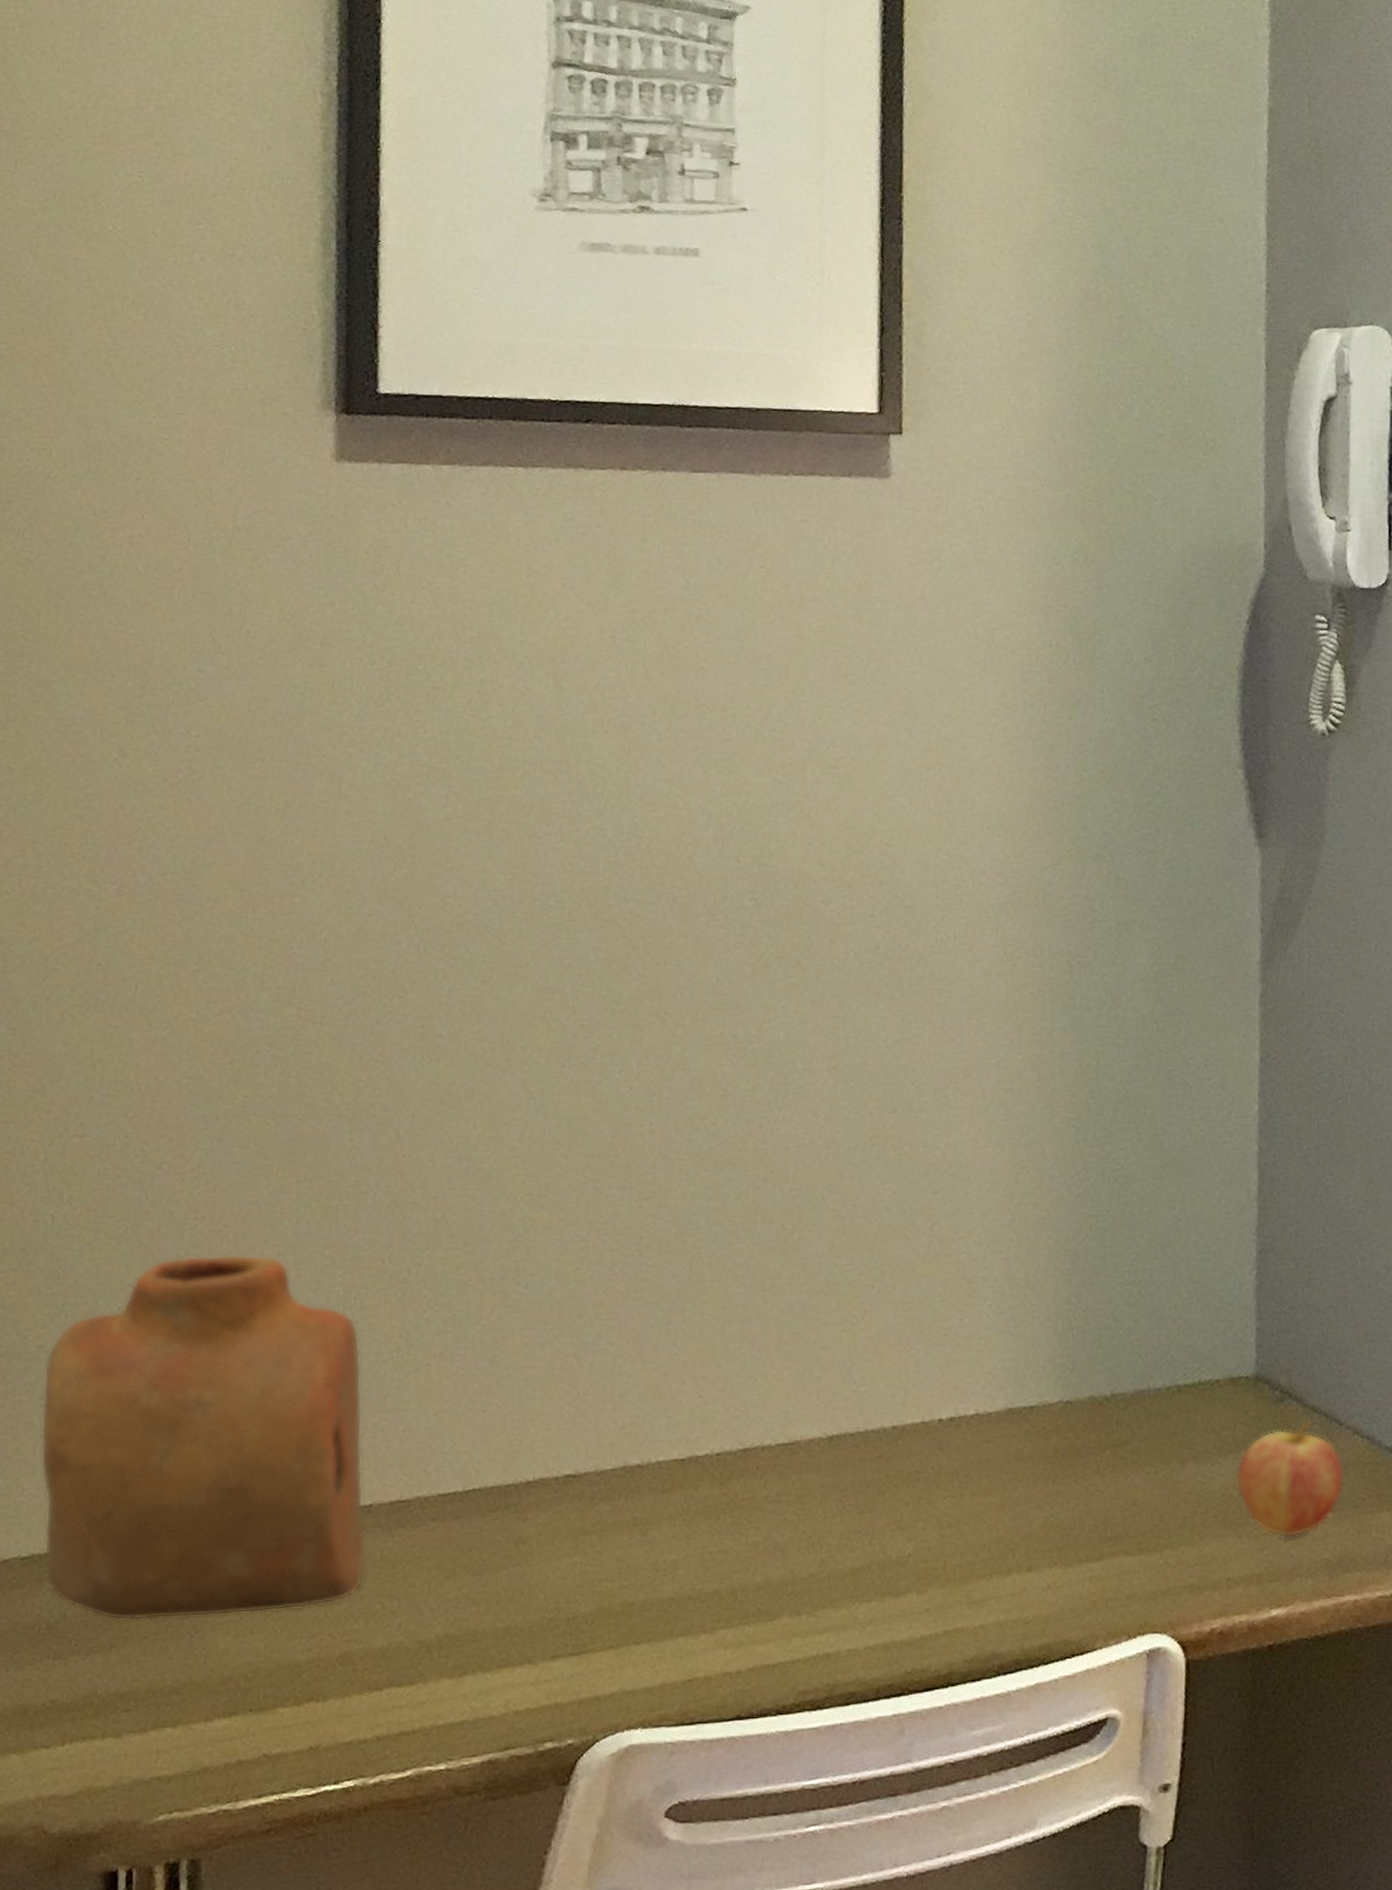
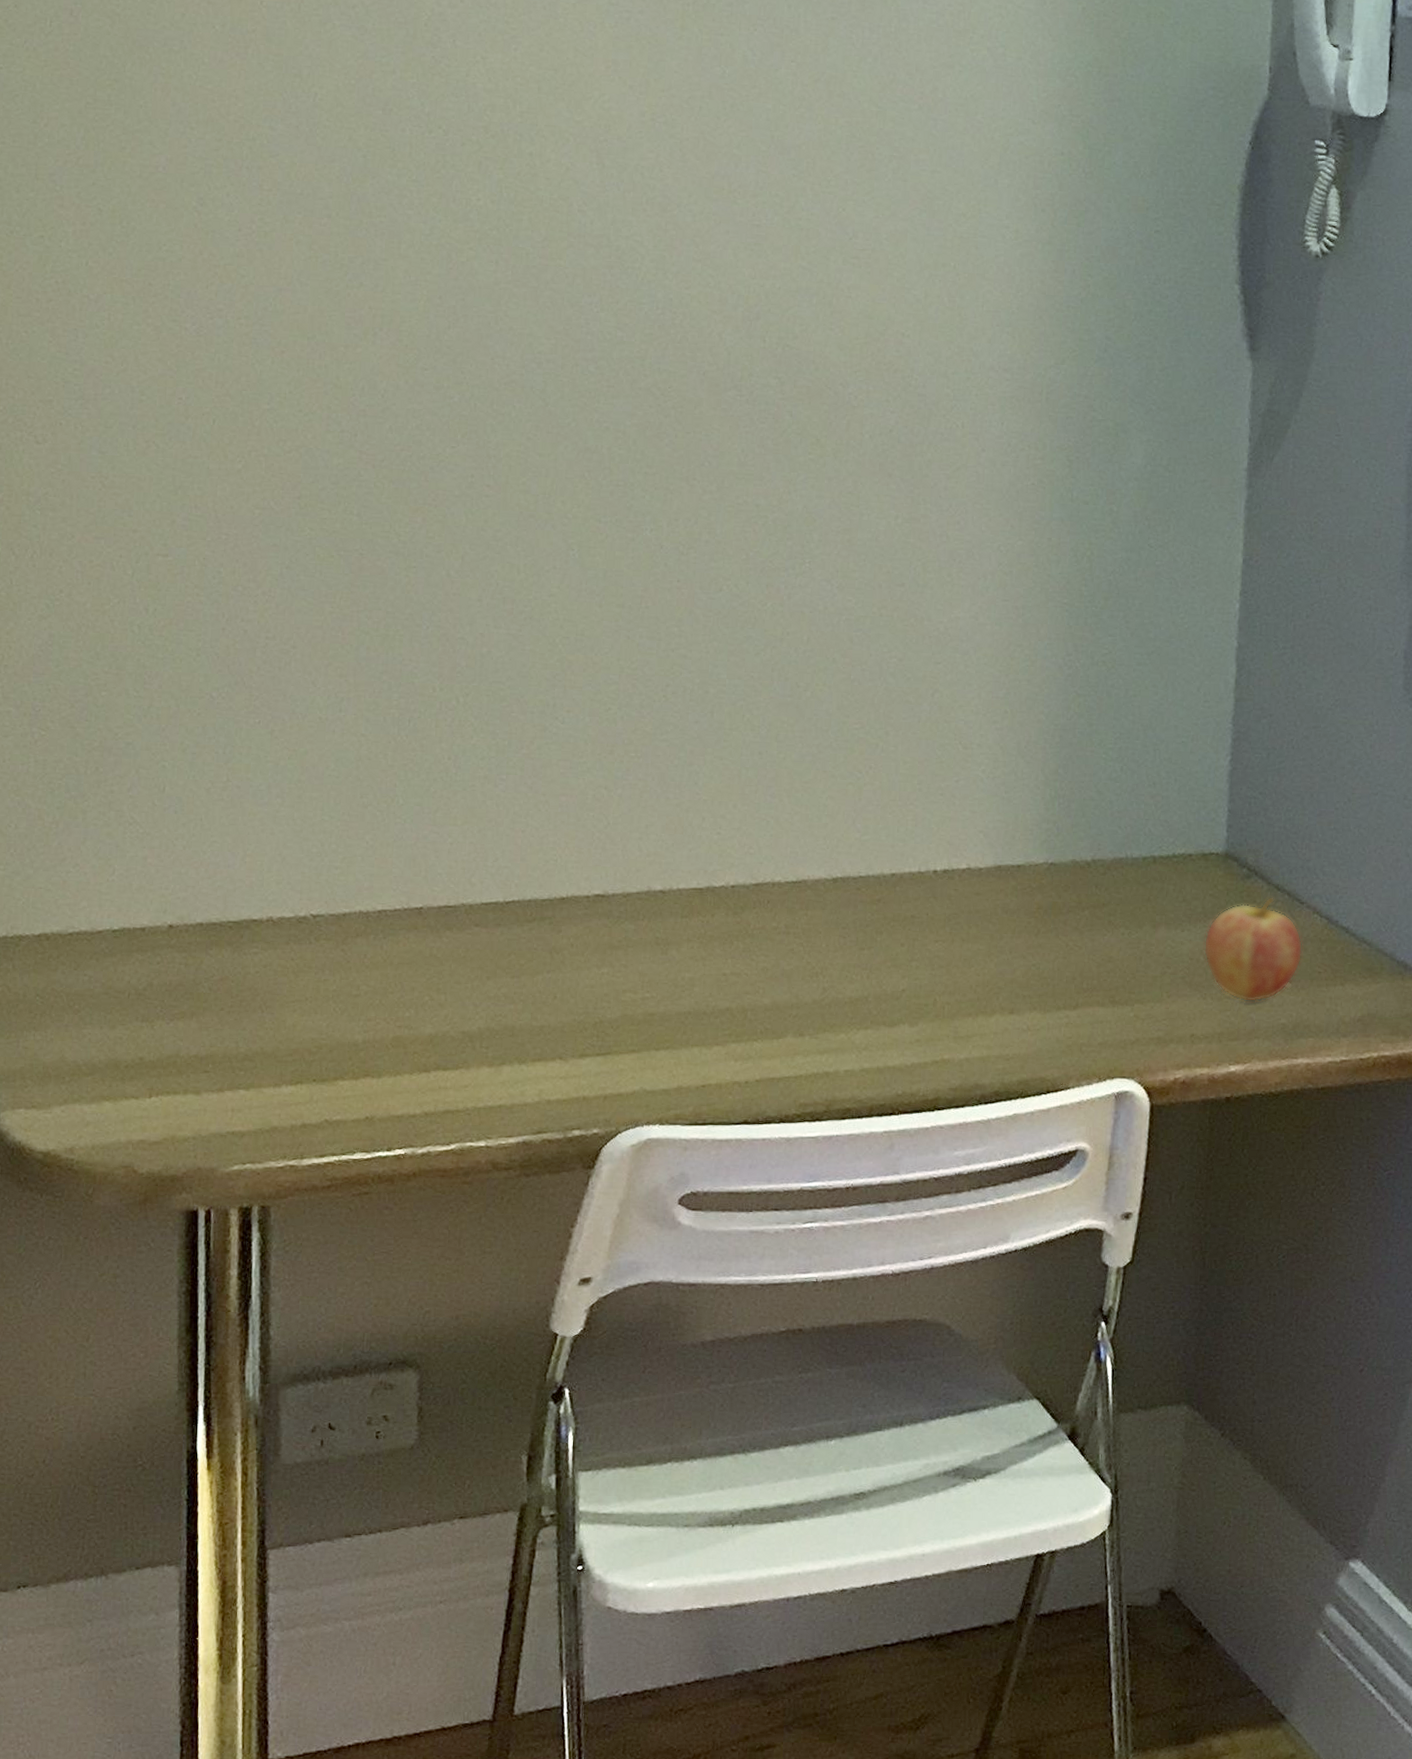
vase: present [40,1254,366,1621] -> none [129,671,417,996]

